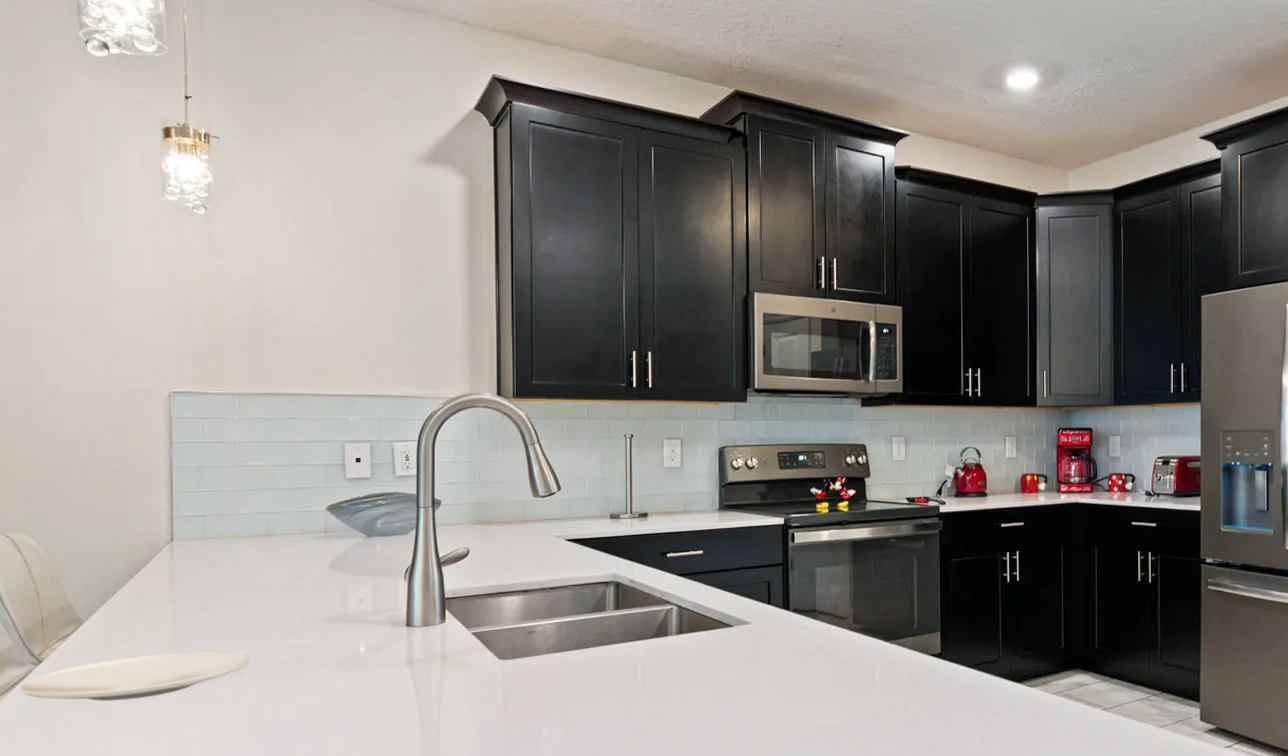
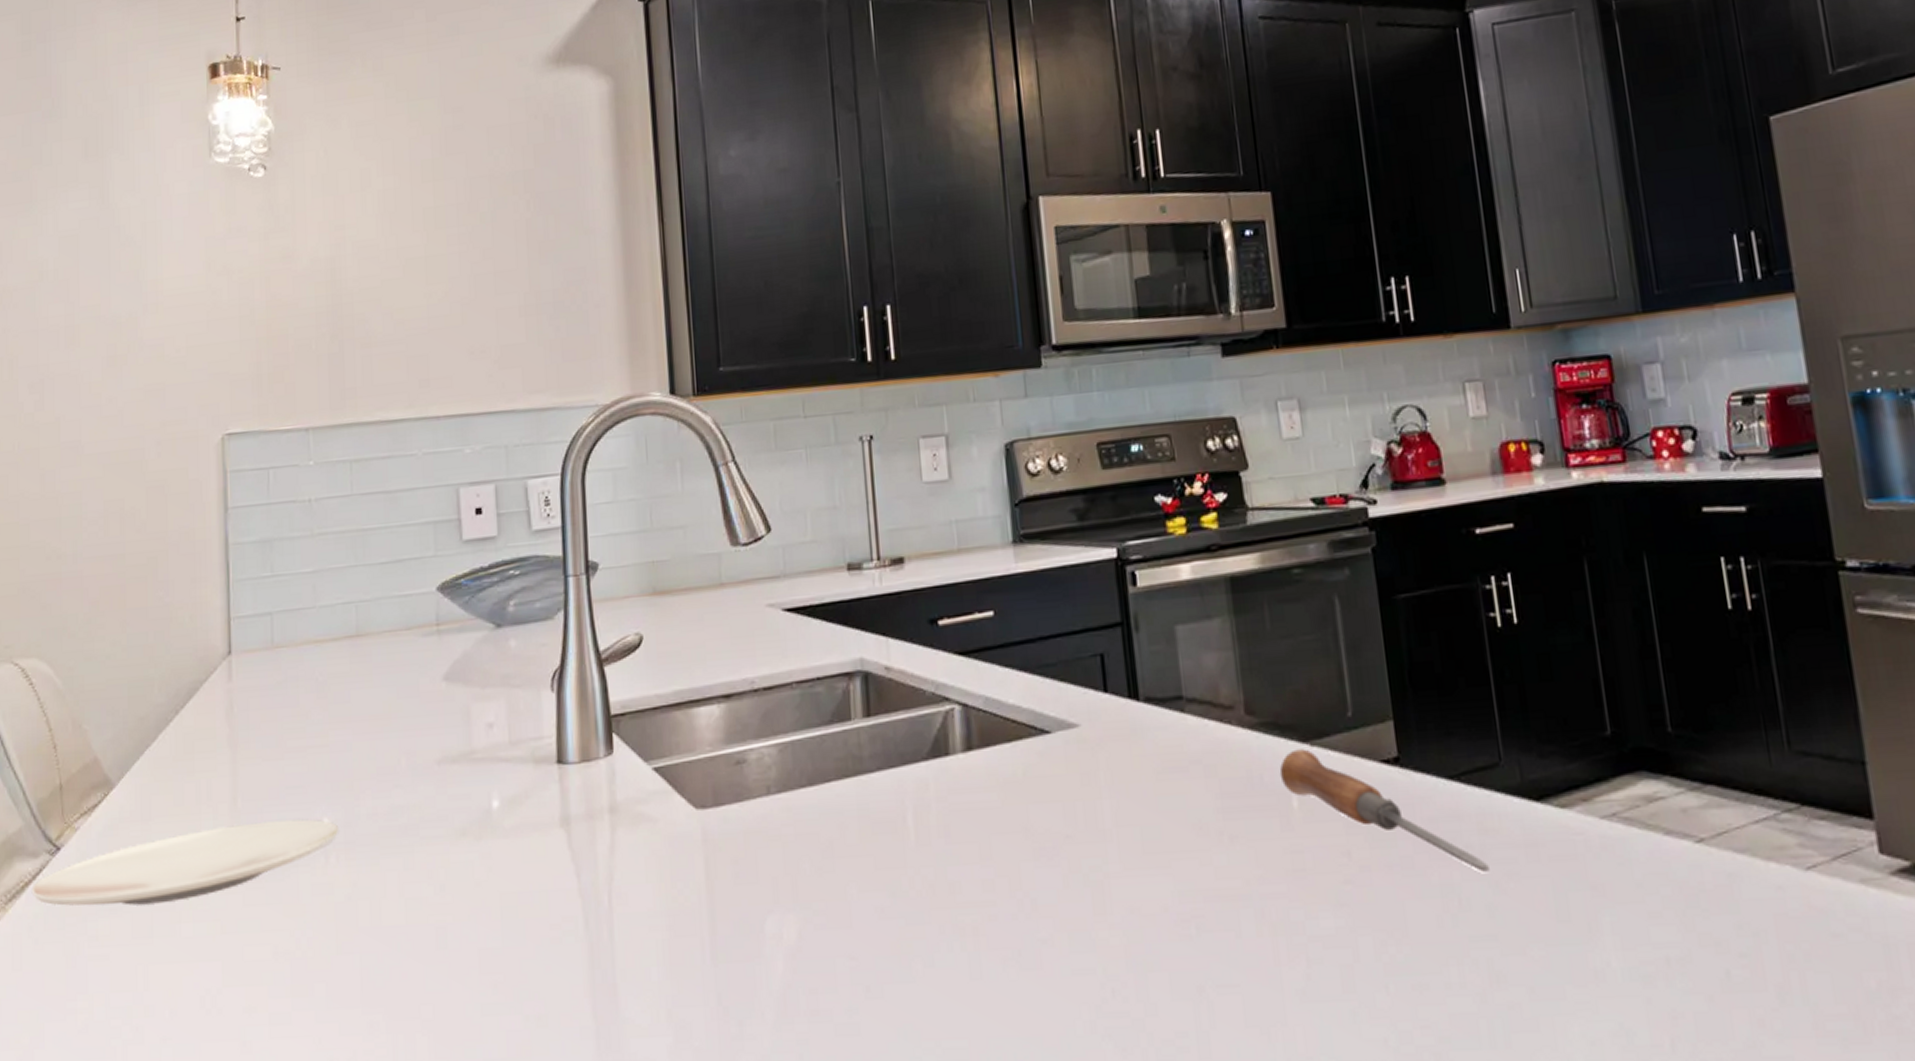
knife: none [870,645,986,720] -> present [1279,749,1490,872]

